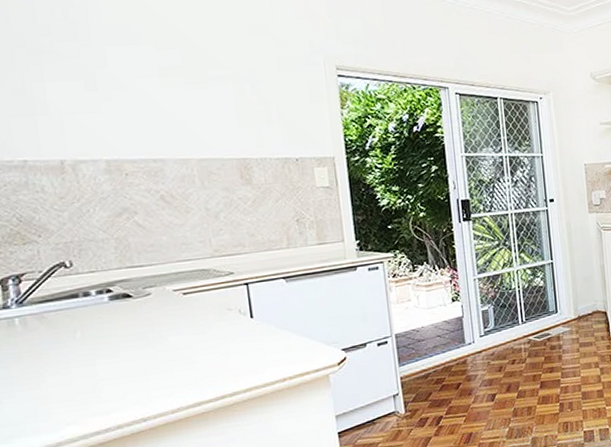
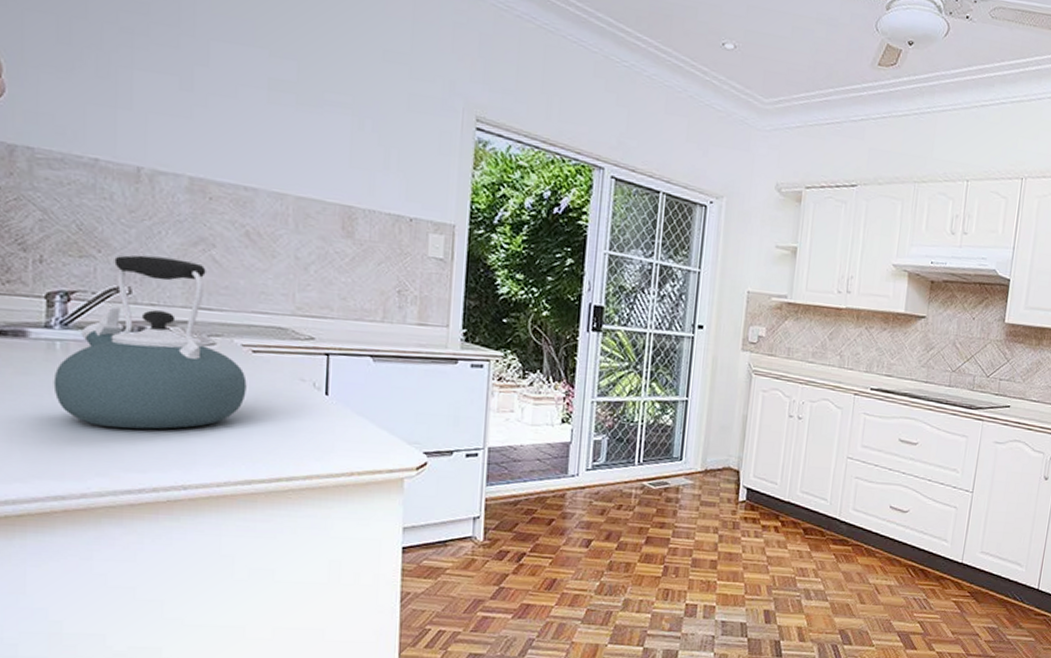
kettle: none [17,229,184,383] -> present [53,255,247,429]

